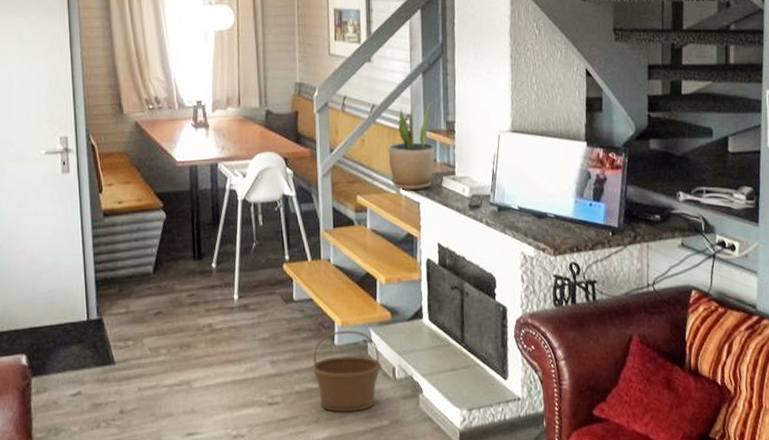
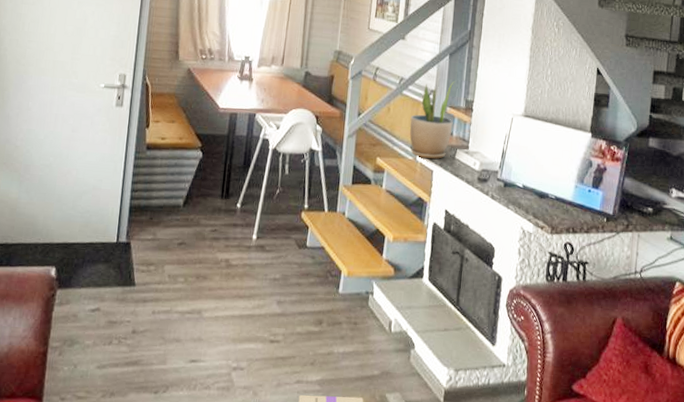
basket: present [312,330,382,413] -> none [314,280,380,359]

